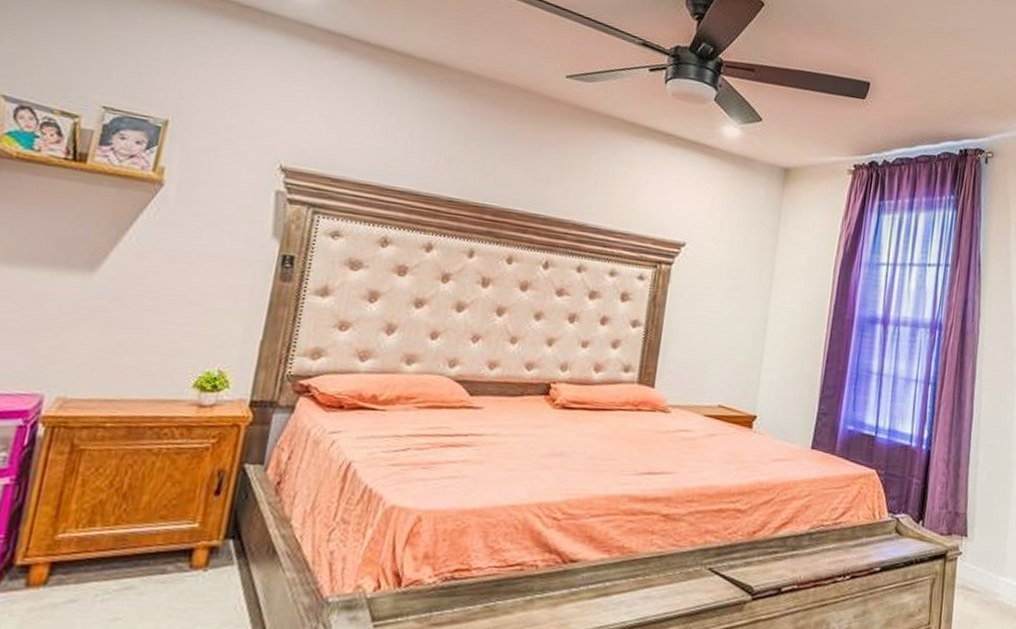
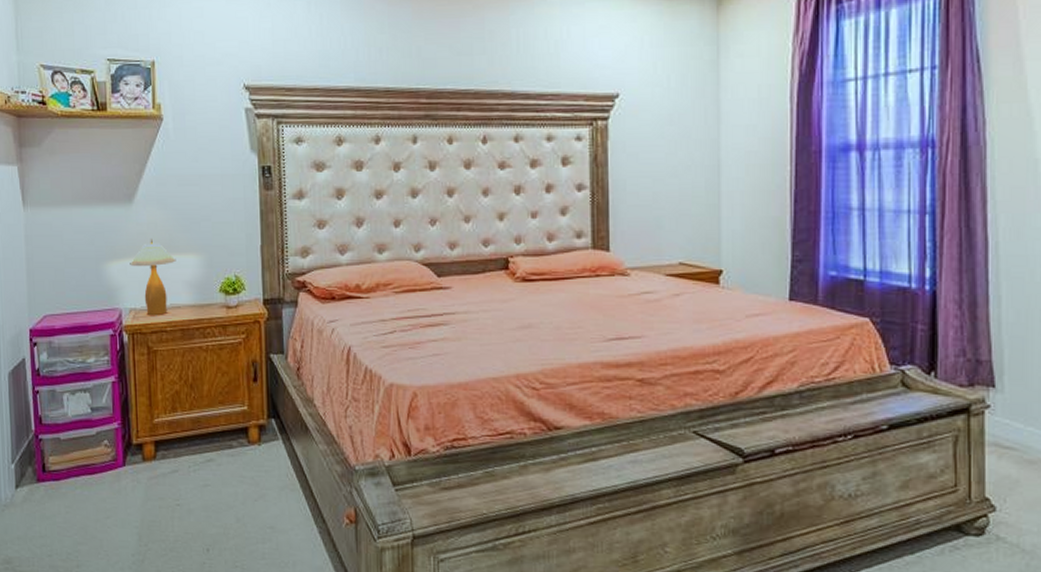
table lamp: none [71,316,141,408] -> present [130,238,176,316]

